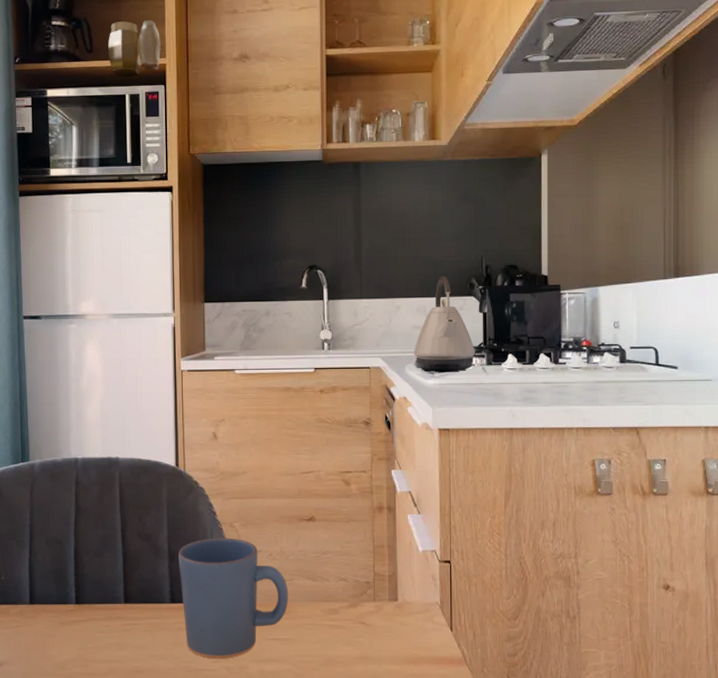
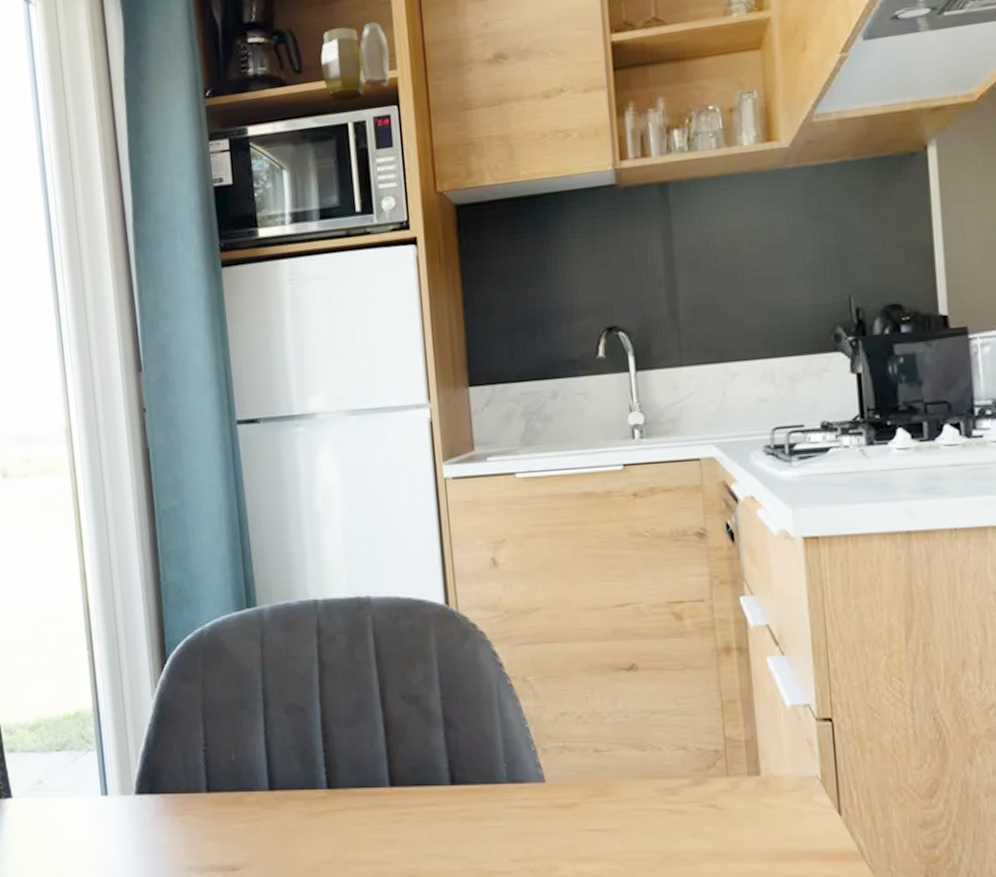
mug: present [178,537,289,660] -> none [456,696,609,858]
kettle: present [413,276,476,371] -> none [760,326,850,459]

